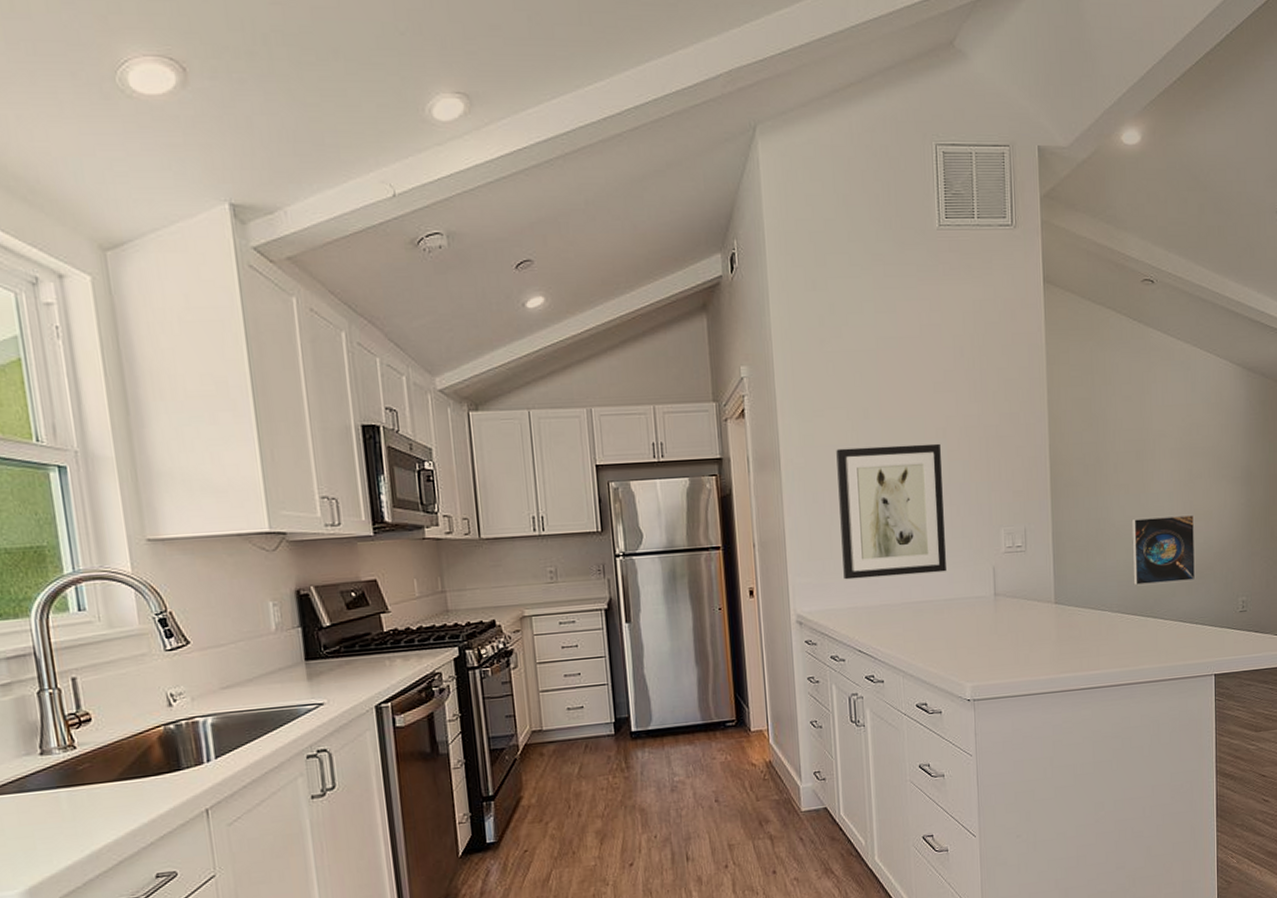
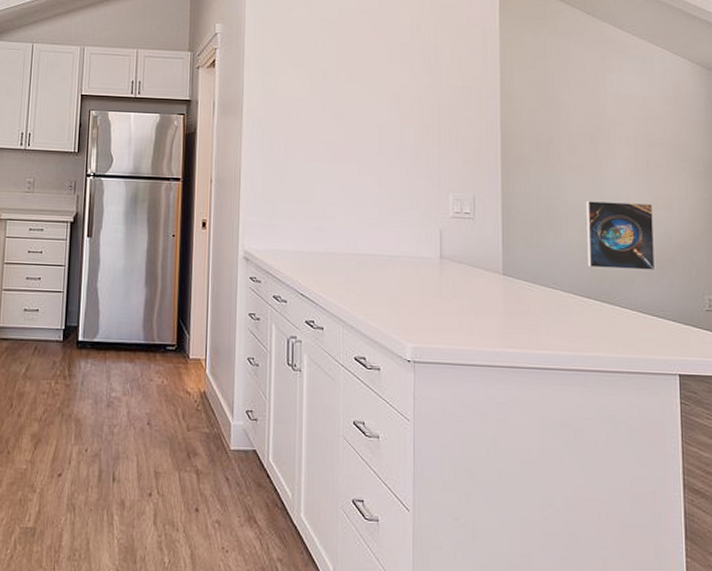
wall art: present [836,443,946,580] -> none [292,103,393,229]

